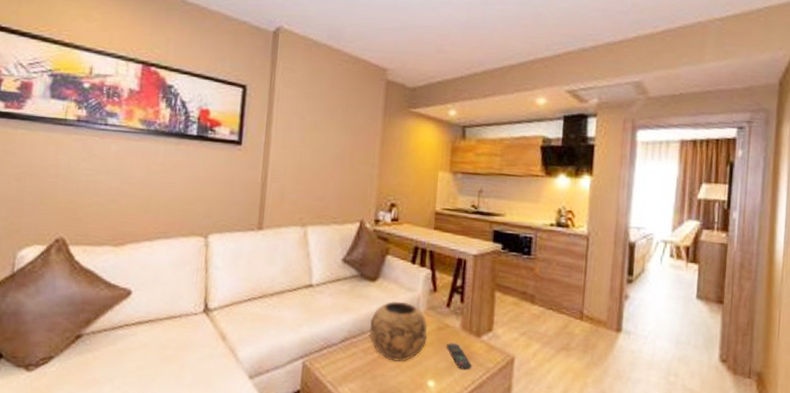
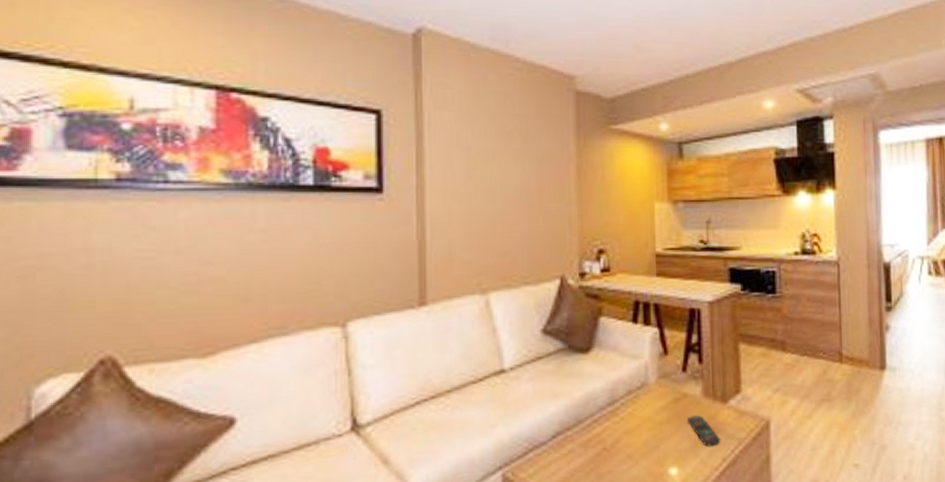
decorative bowl: present [369,301,428,362] -> none [587,374,663,452]

